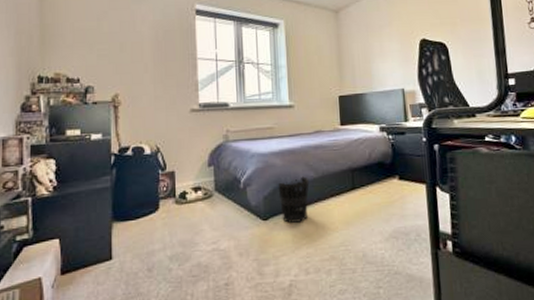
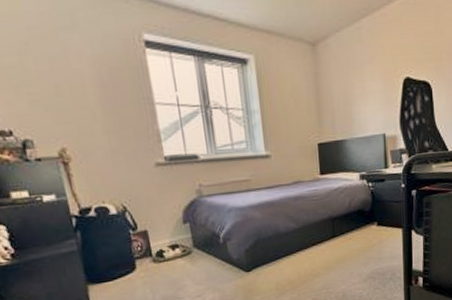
wastebasket: present [276,176,310,223] -> none [257,228,291,273]

